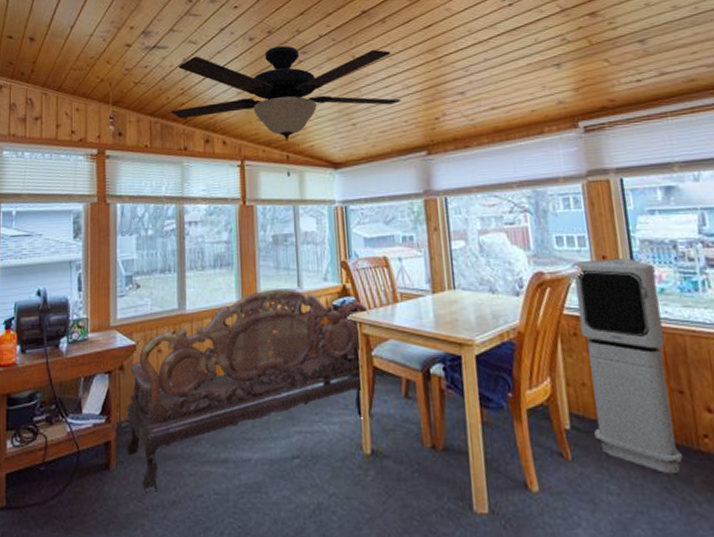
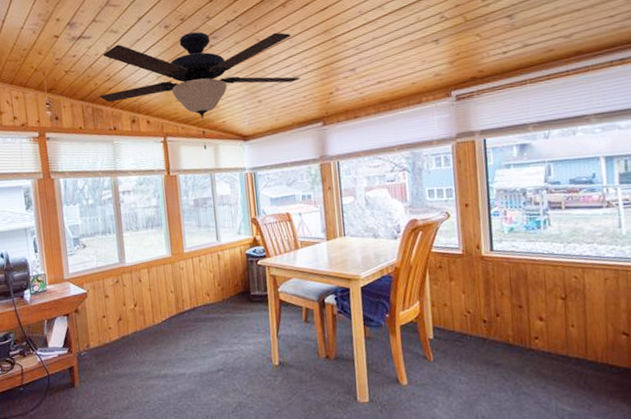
bench: present [126,288,369,492] -> none [83,242,275,402]
air purifier: present [572,258,683,475] -> none [440,205,518,367]

